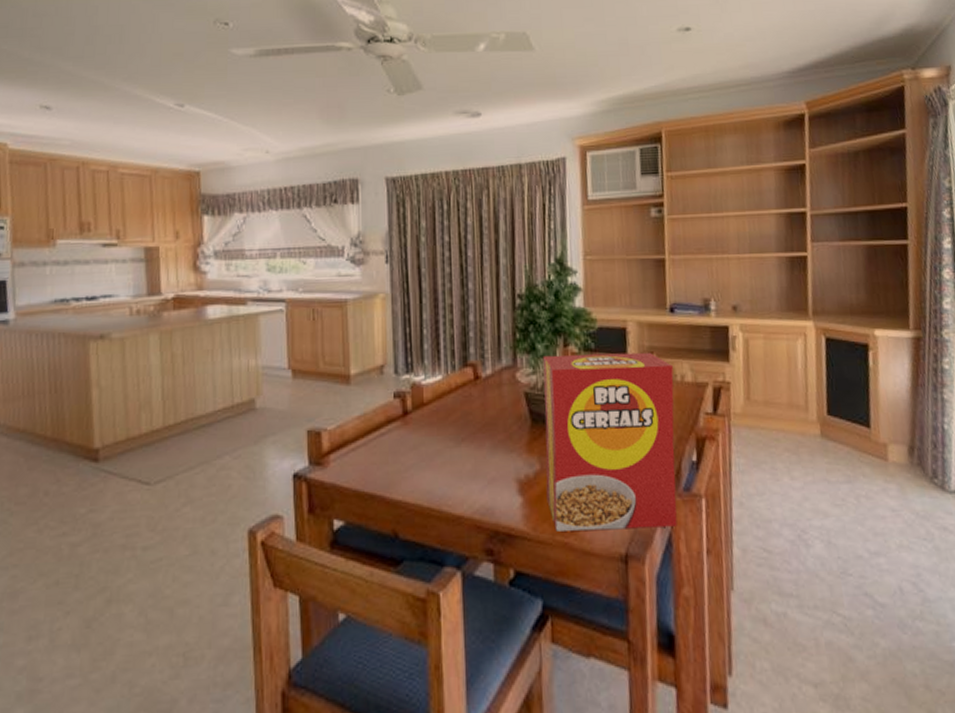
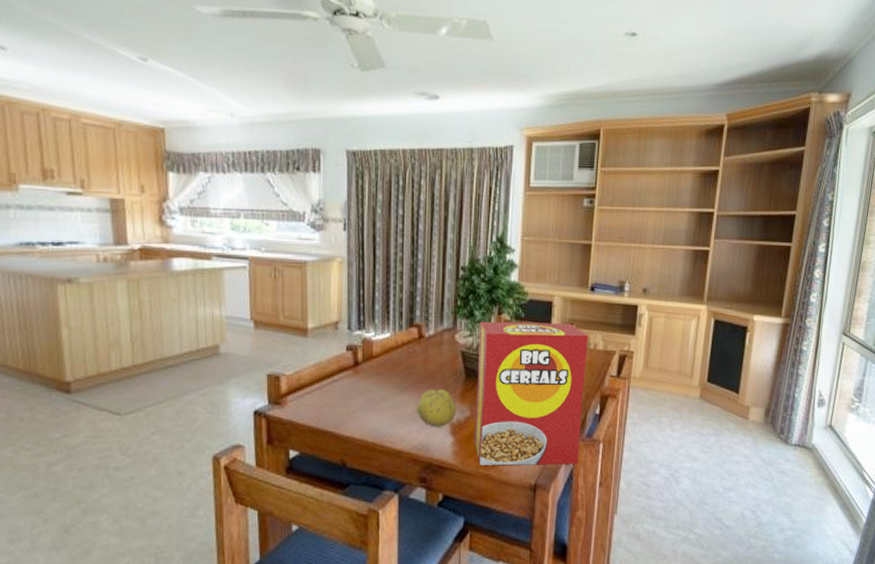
fruit: none [476,439,524,486] -> present [416,389,456,427]

